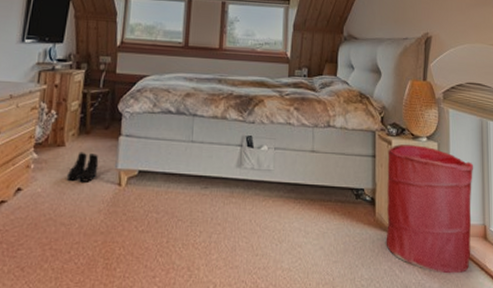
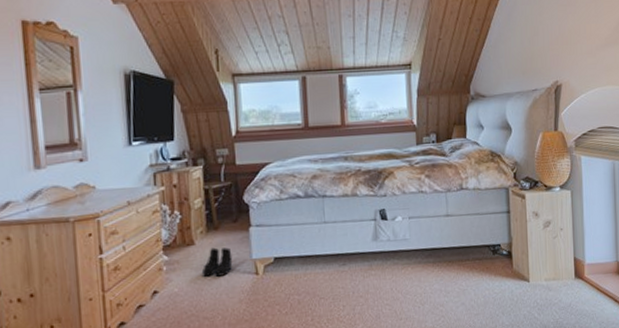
laundry hamper: present [386,144,474,274] -> none [522,195,607,310]

